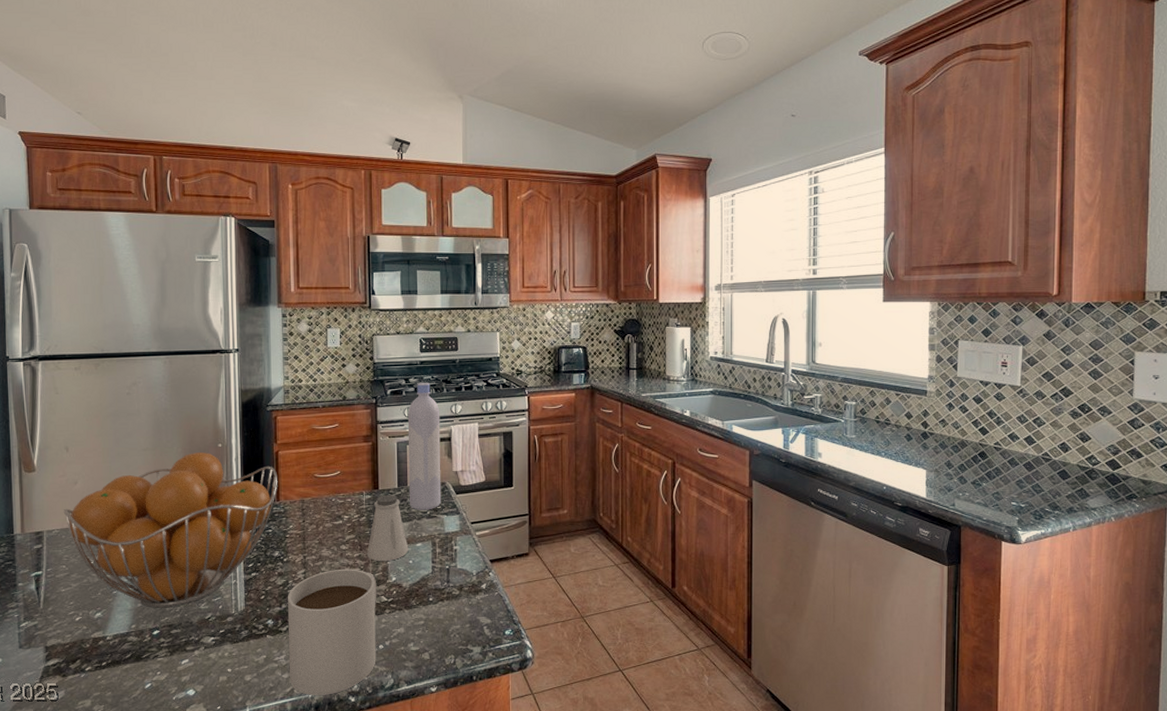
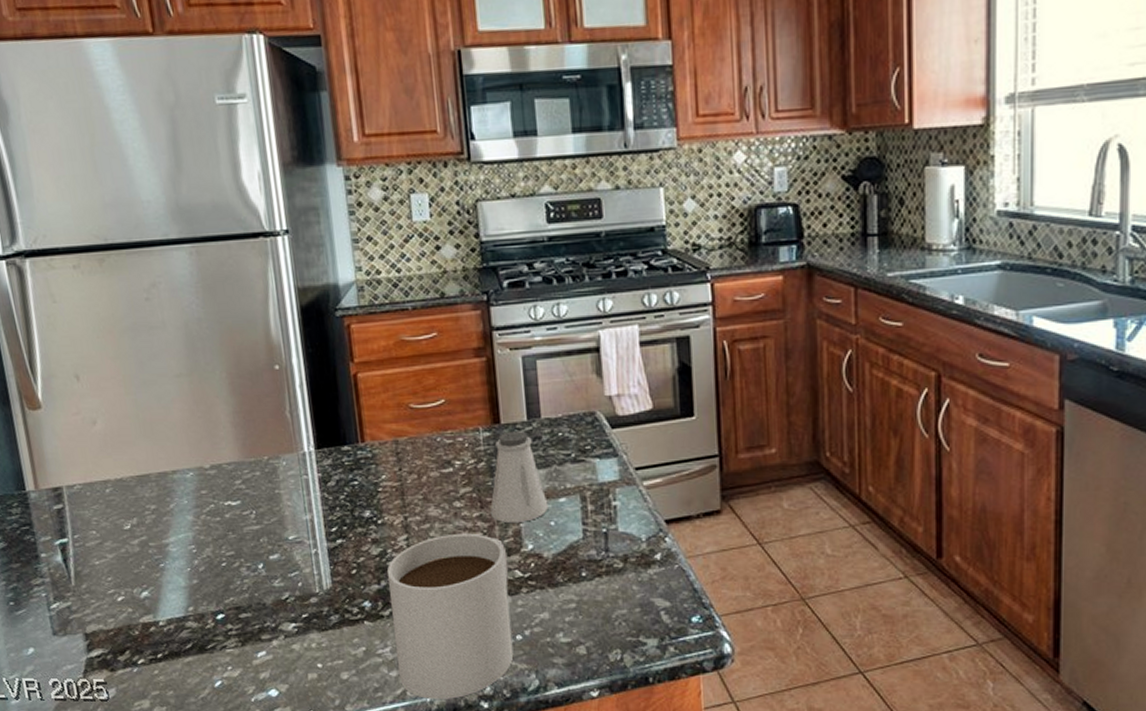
fruit basket: present [63,451,278,608] -> none [83,376,361,585]
bottle: present [407,382,442,510] -> none [534,267,591,452]

